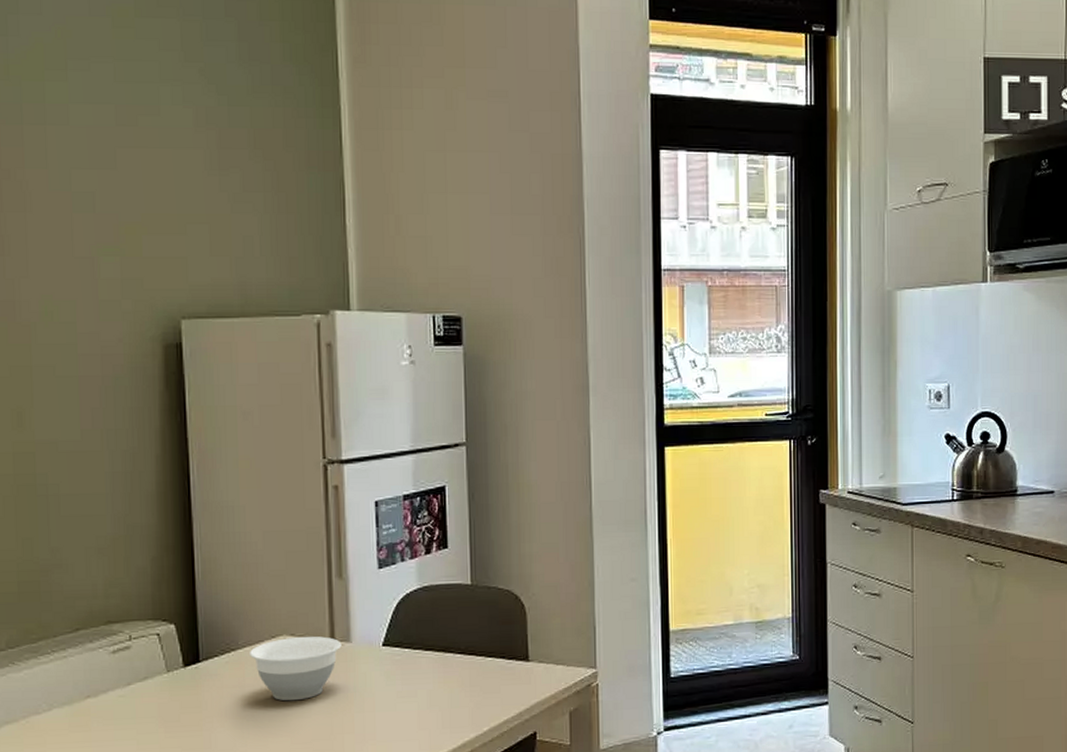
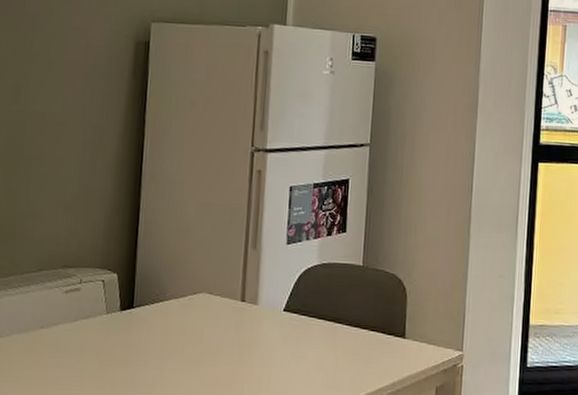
bowl: present [250,636,342,701] -> none [174,295,250,350]

